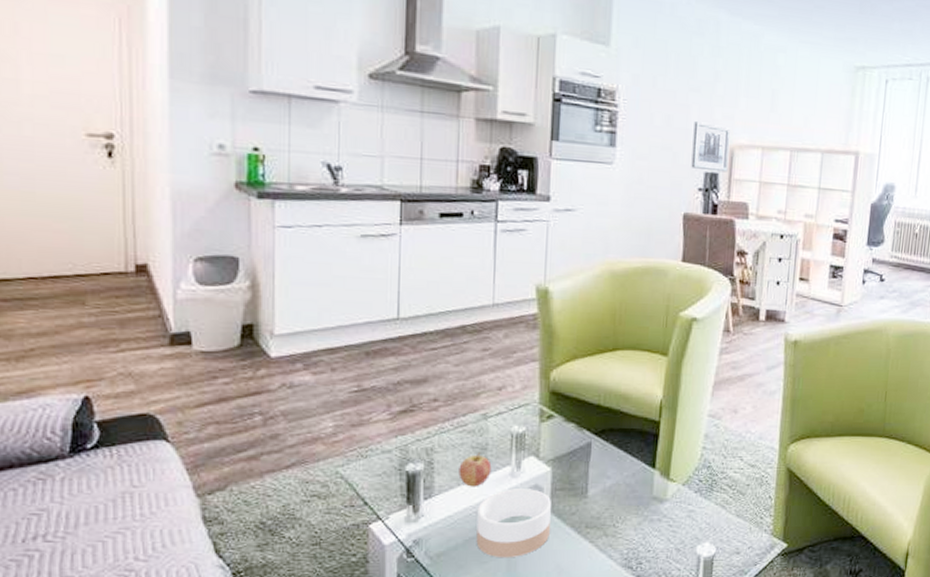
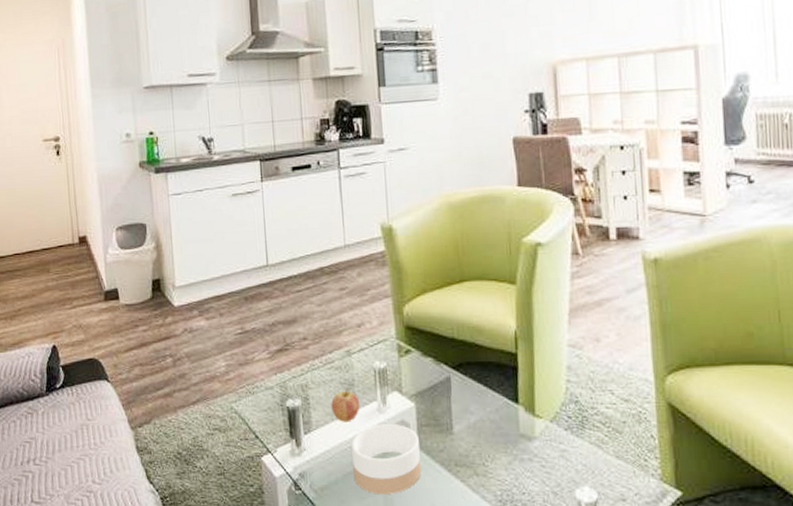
wall art: present [691,121,731,173] -> none [511,44,553,92]

